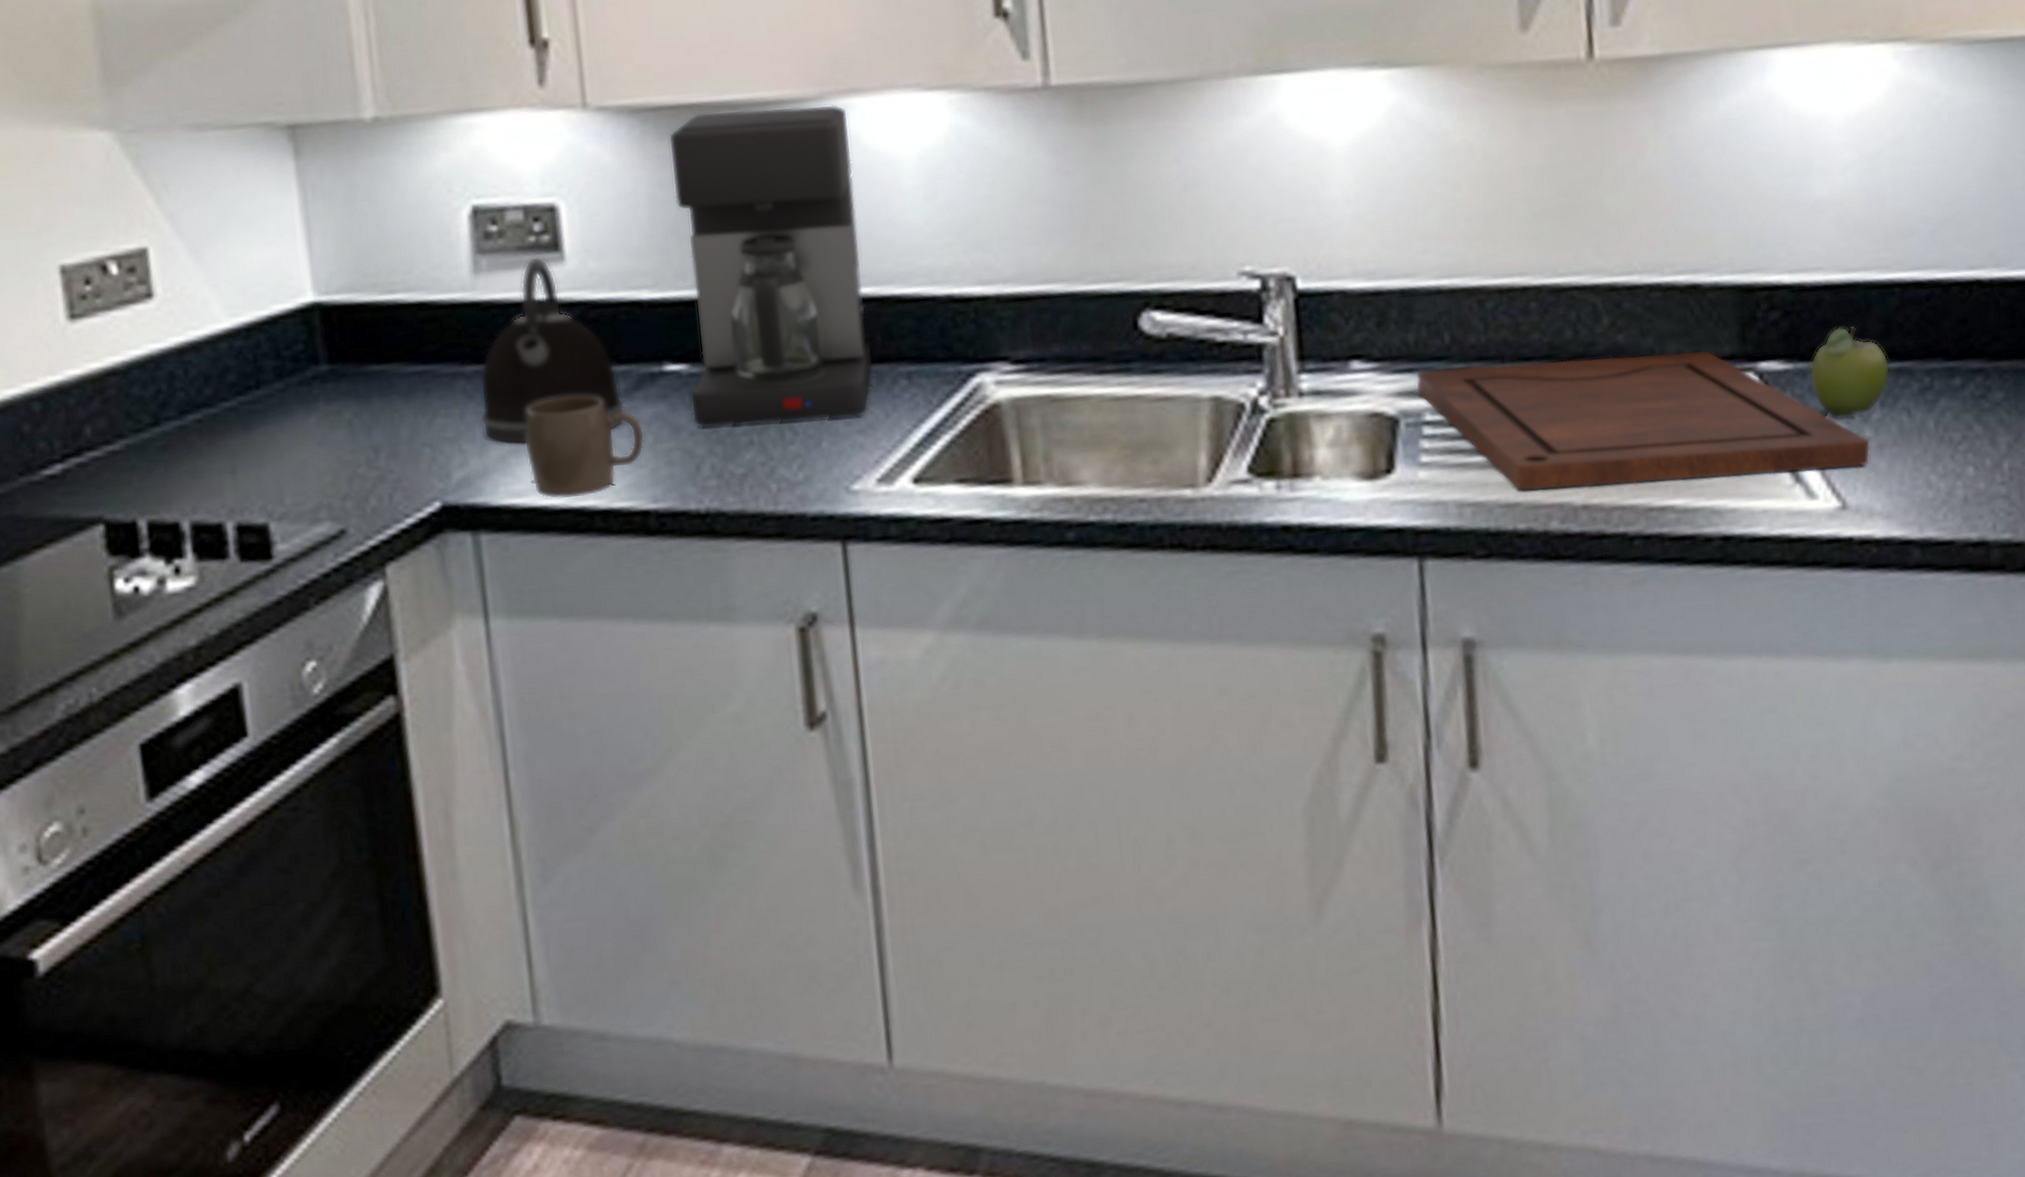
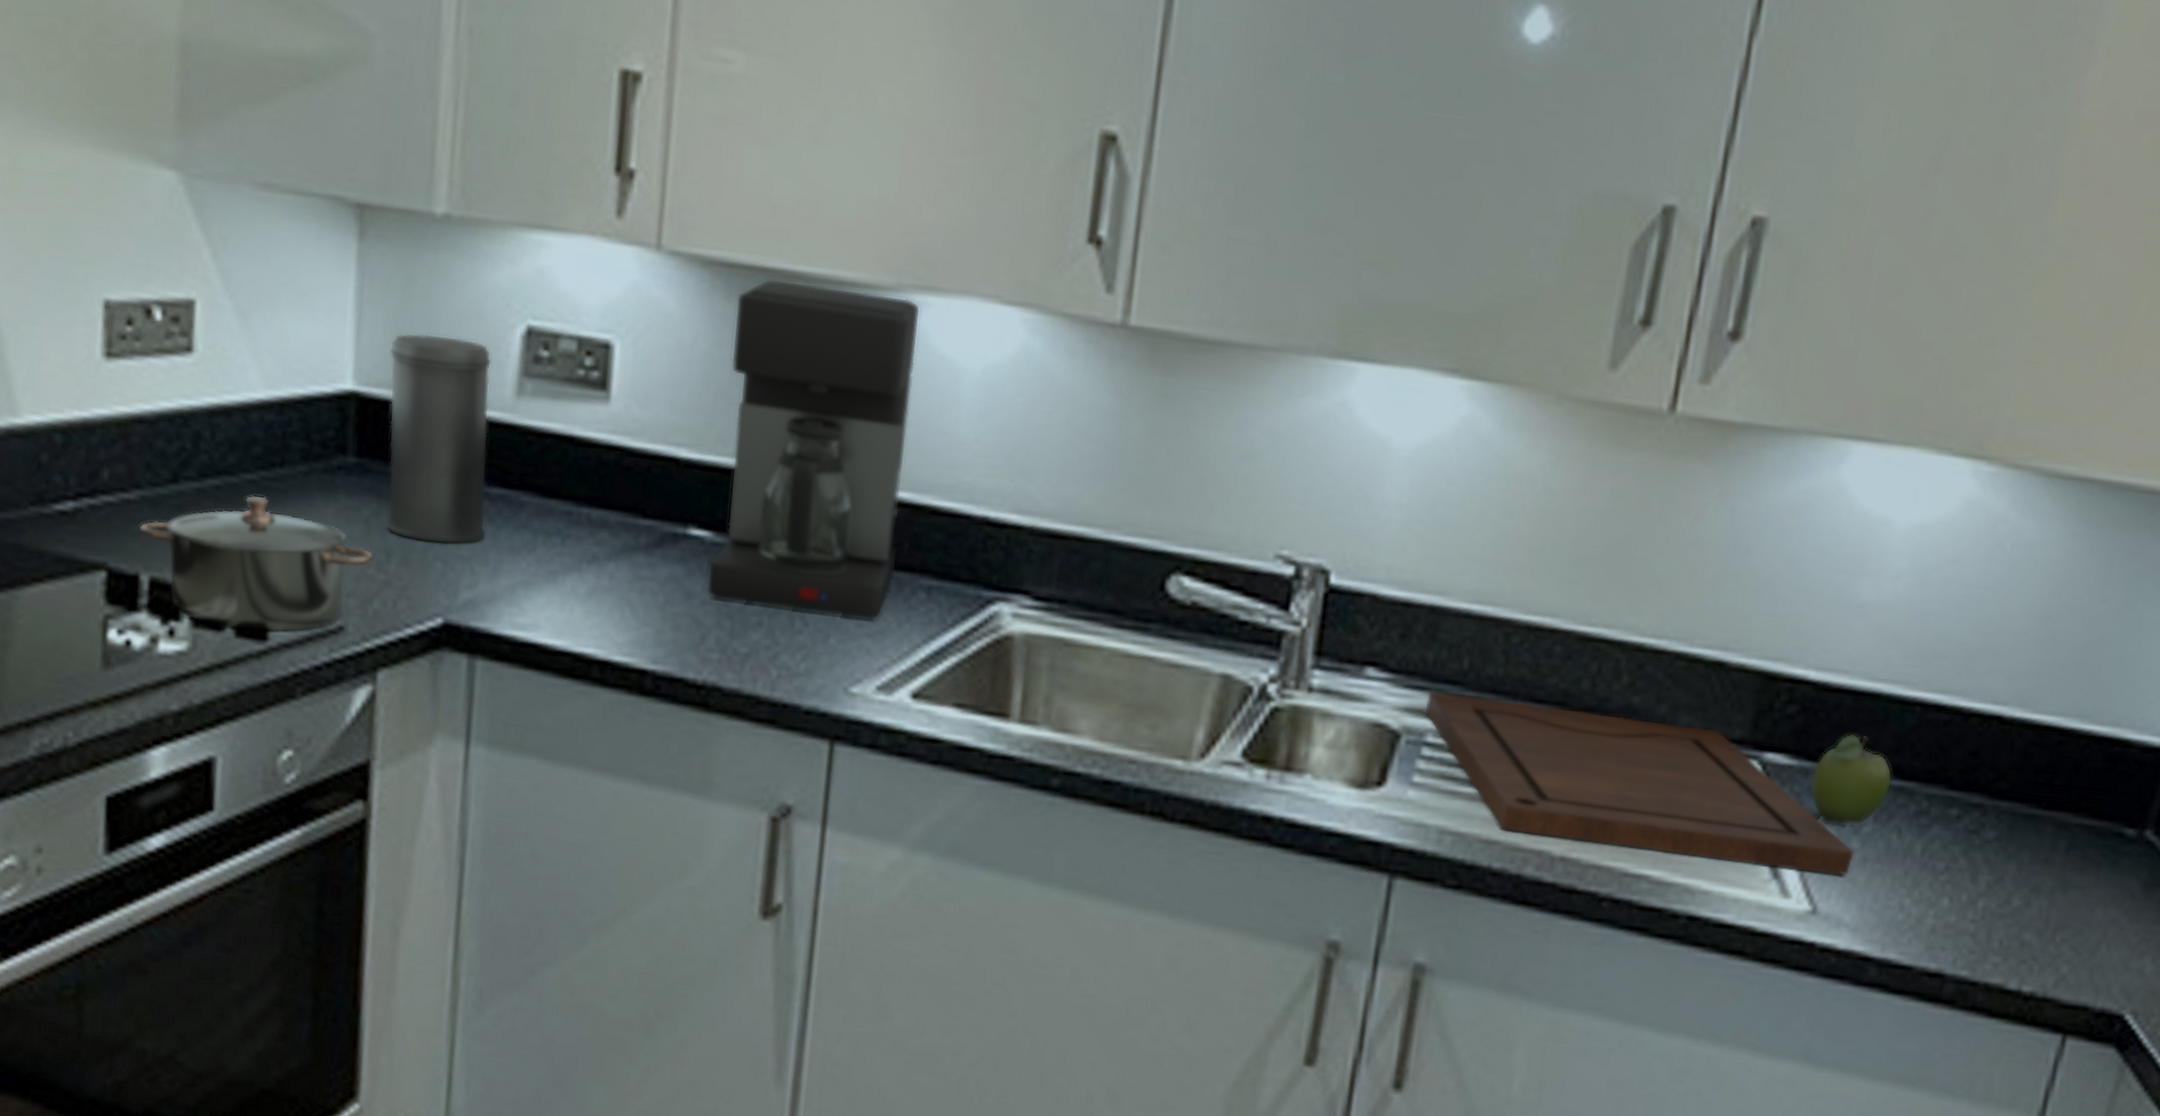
cooking pot: none [128,420,365,555] -> present [138,495,376,632]
canister: none [342,230,468,432] -> present [386,333,492,544]
kettle: present [479,256,626,445] -> none [496,390,644,583]
mug: present [524,395,645,500] -> none [535,537,657,644]

